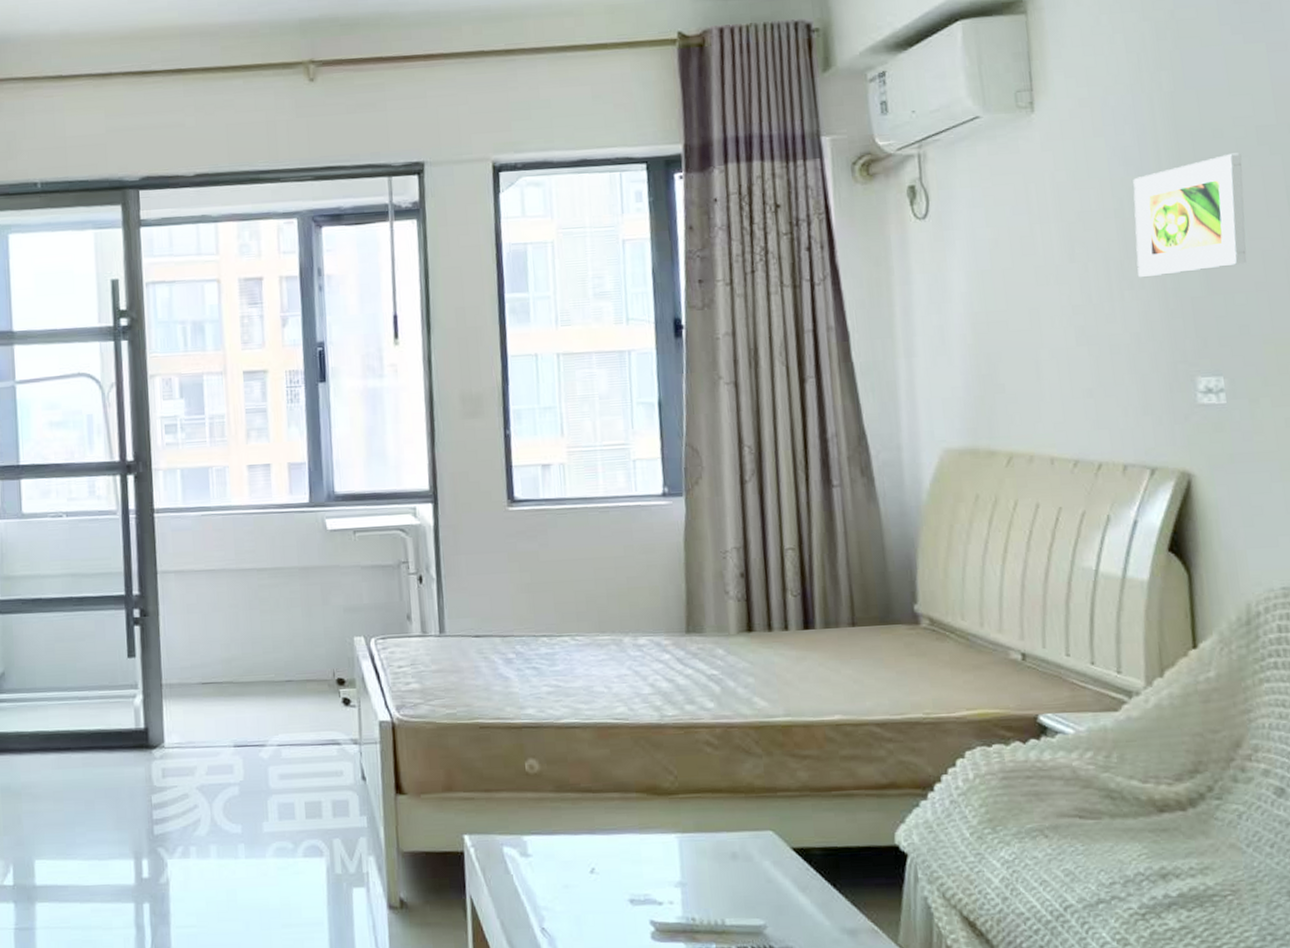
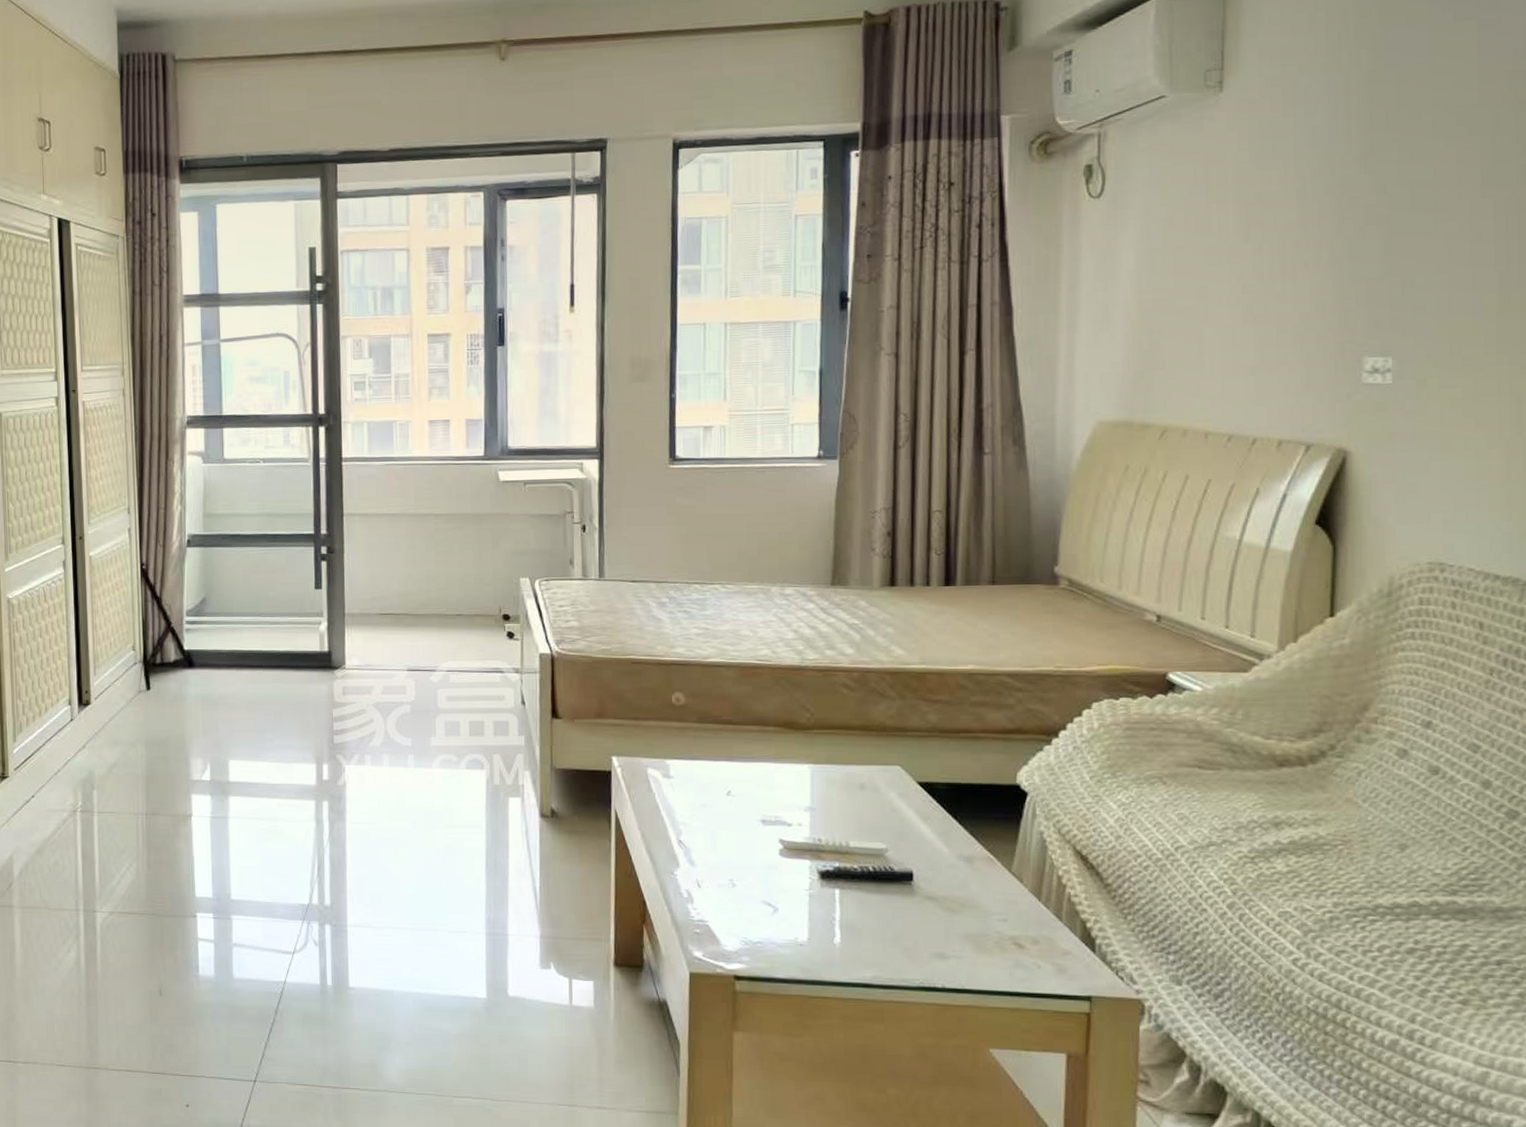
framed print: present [1133,153,1247,278] -> none [1314,133,1437,259]

